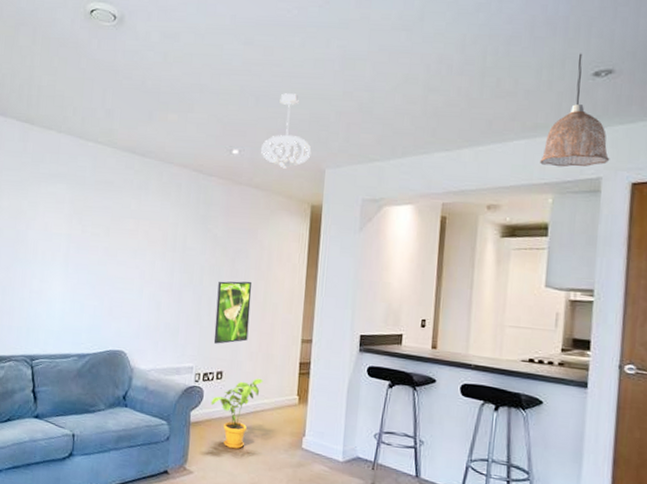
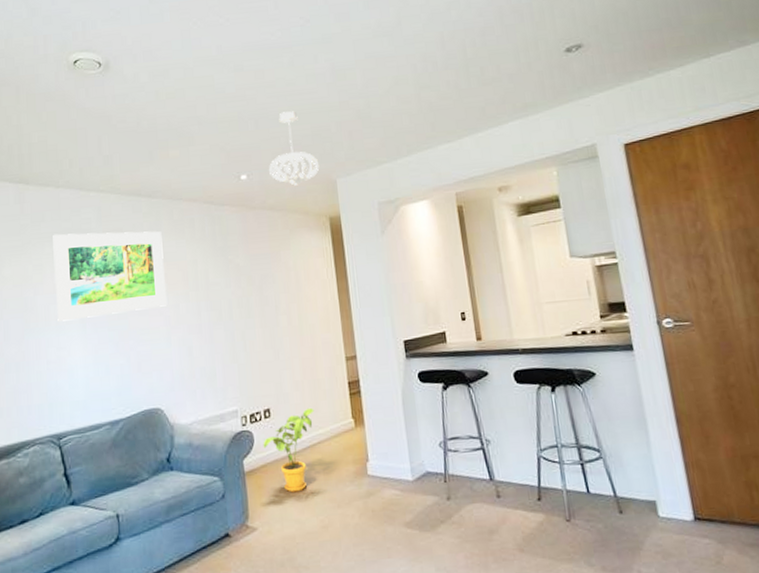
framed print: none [44,176,149,261] -> present [53,231,167,322]
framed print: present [213,281,252,344] -> none [249,306,290,380]
pendant lamp: present [540,53,610,167] -> none [537,33,599,141]

